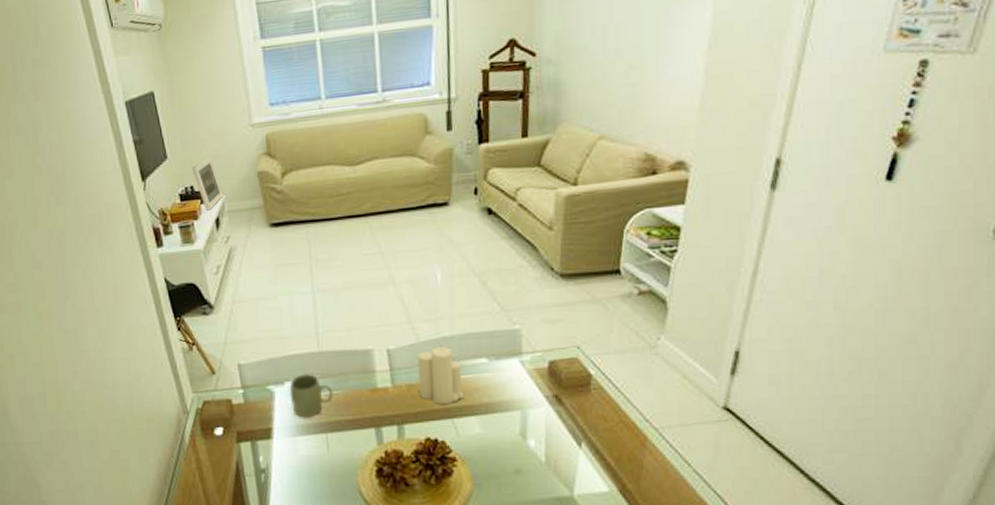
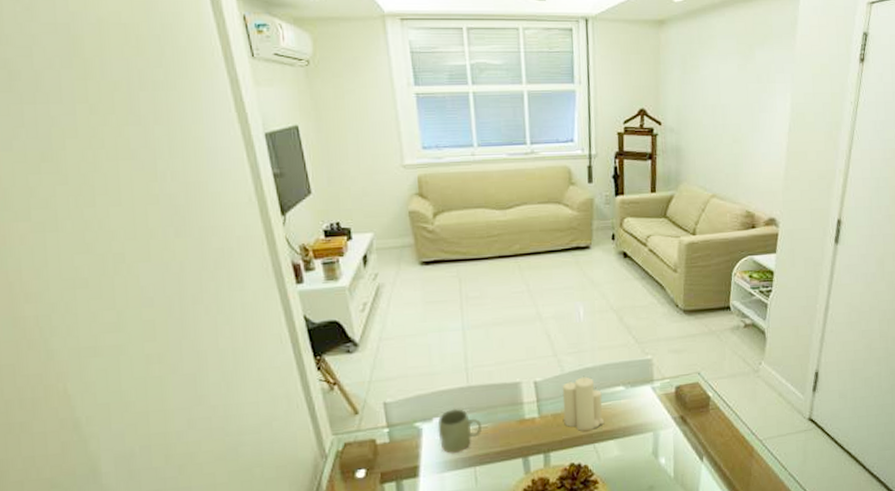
picture frame: present [192,157,223,211] -> none [339,195,372,248]

